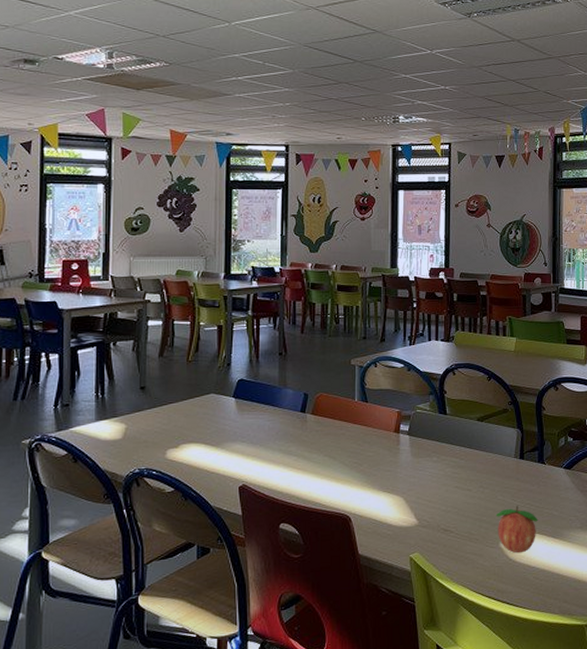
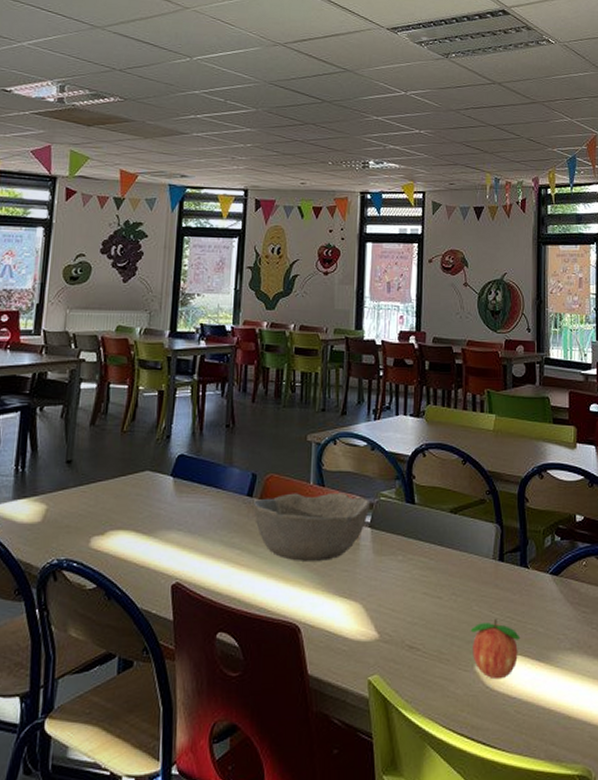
bowl: none [305,407,408,464] -> present [252,492,371,561]

